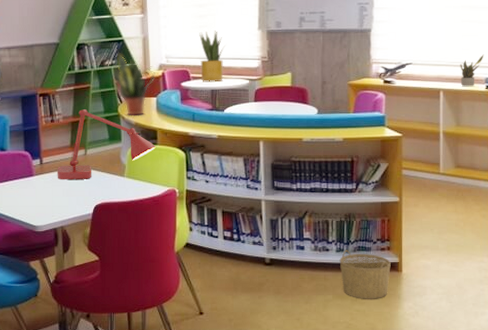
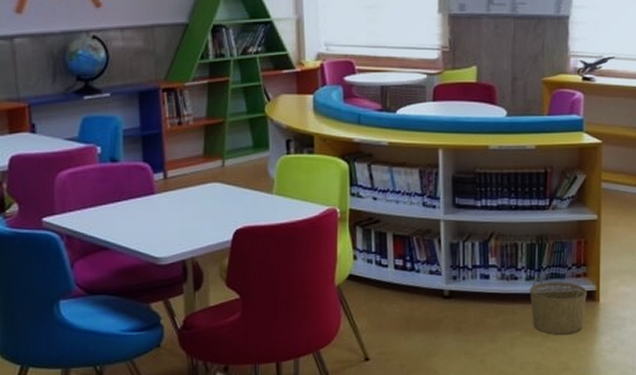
desk lamp: present [57,109,156,180] -> none [186,109,312,199]
potted plant: present [112,52,155,116] -> none [258,36,312,118]
planter: present [199,30,225,81] -> none [367,12,398,76]

